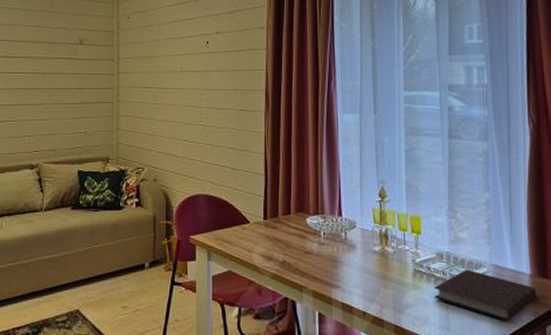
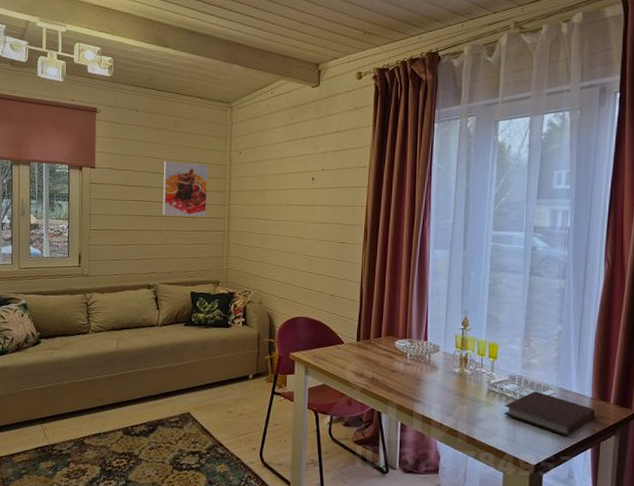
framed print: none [46,29,95,88] -> present [162,160,208,217]

